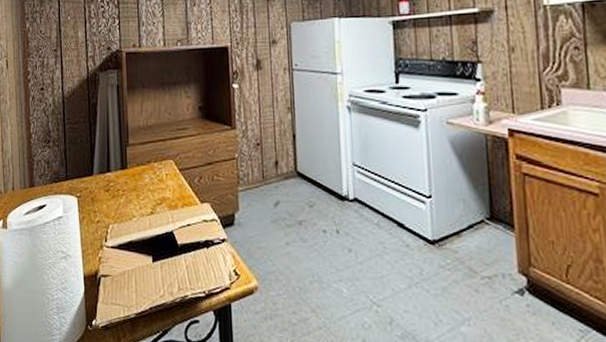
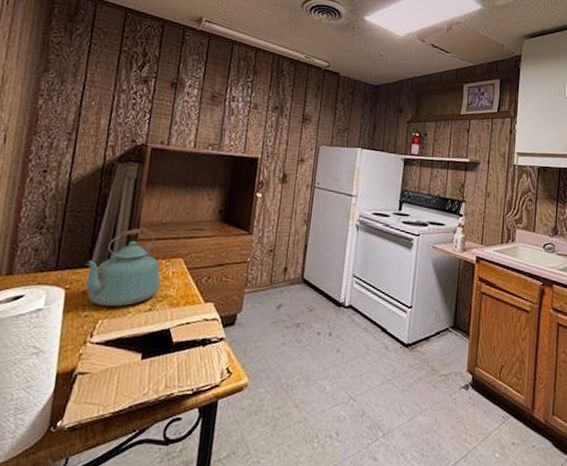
kettle: none [89,132,157,212] -> present [85,227,161,307]

